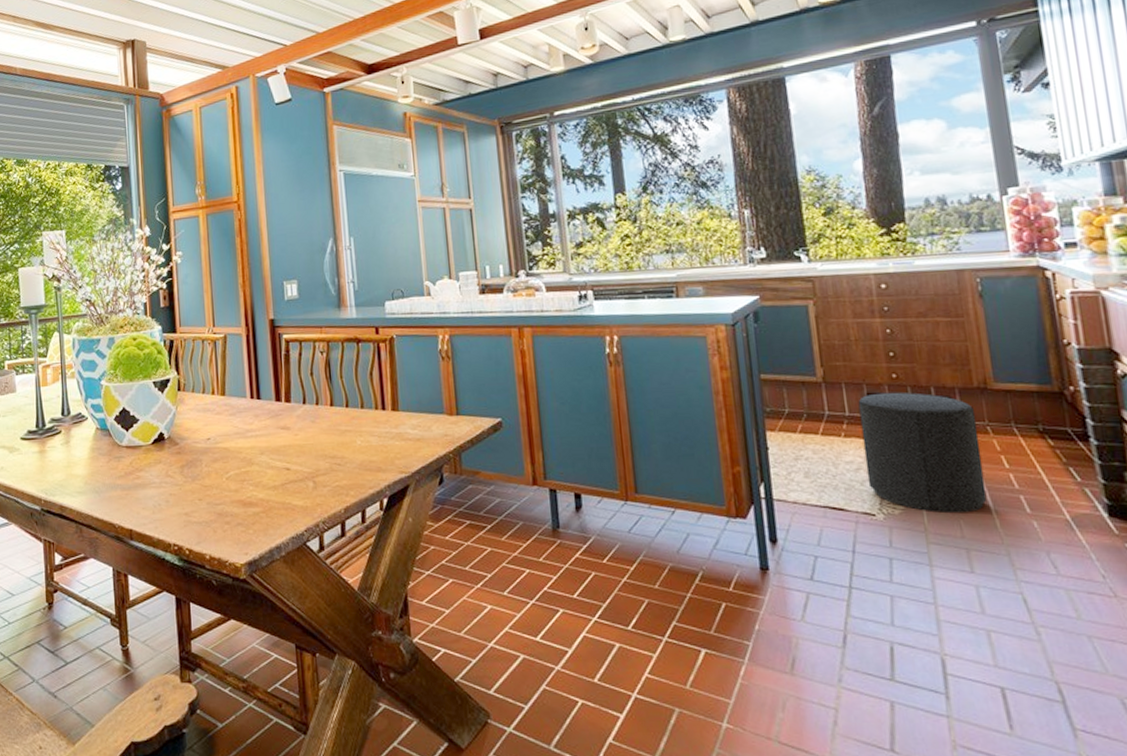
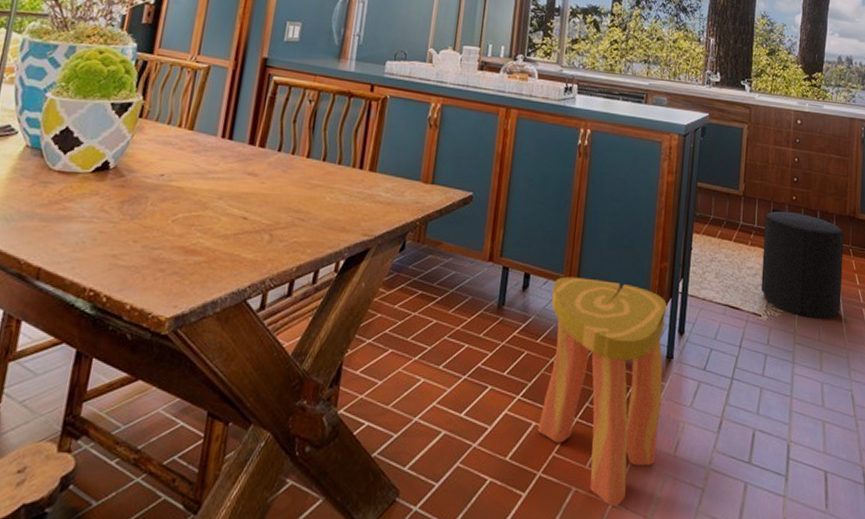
stool: none [608,492,769,729] -> present [537,276,667,507]

